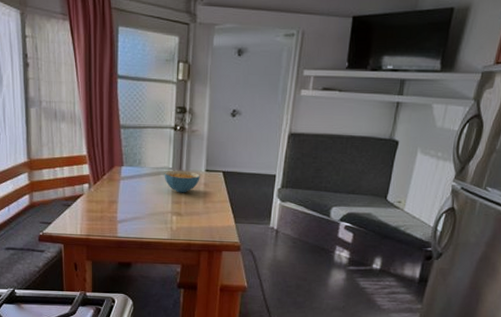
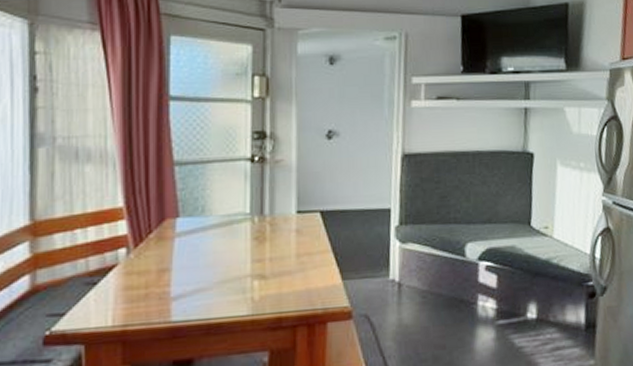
cereal bowl: present [164,170,200,193] -> none [239,215,290,247]

